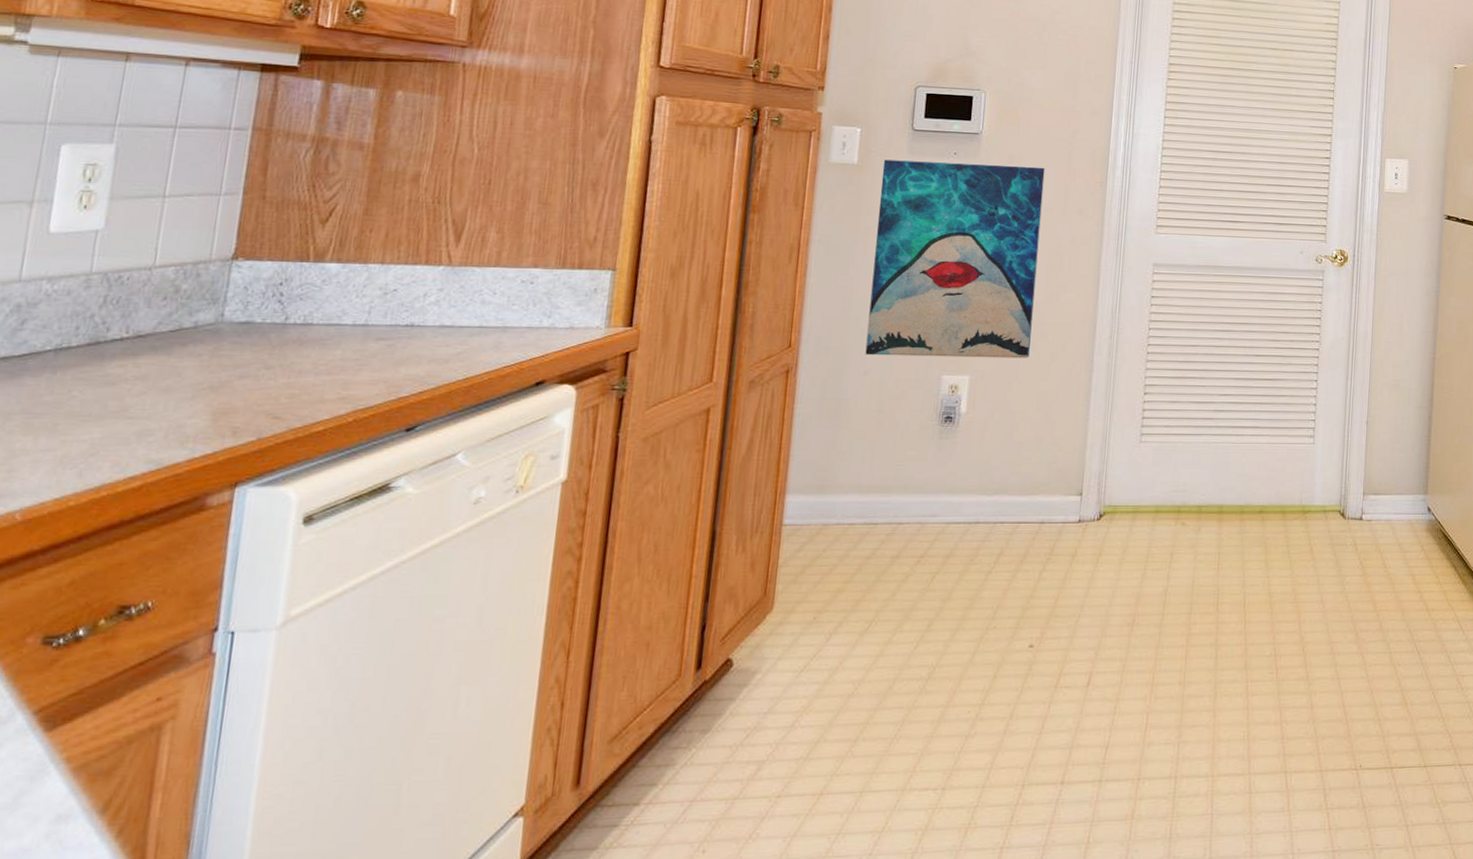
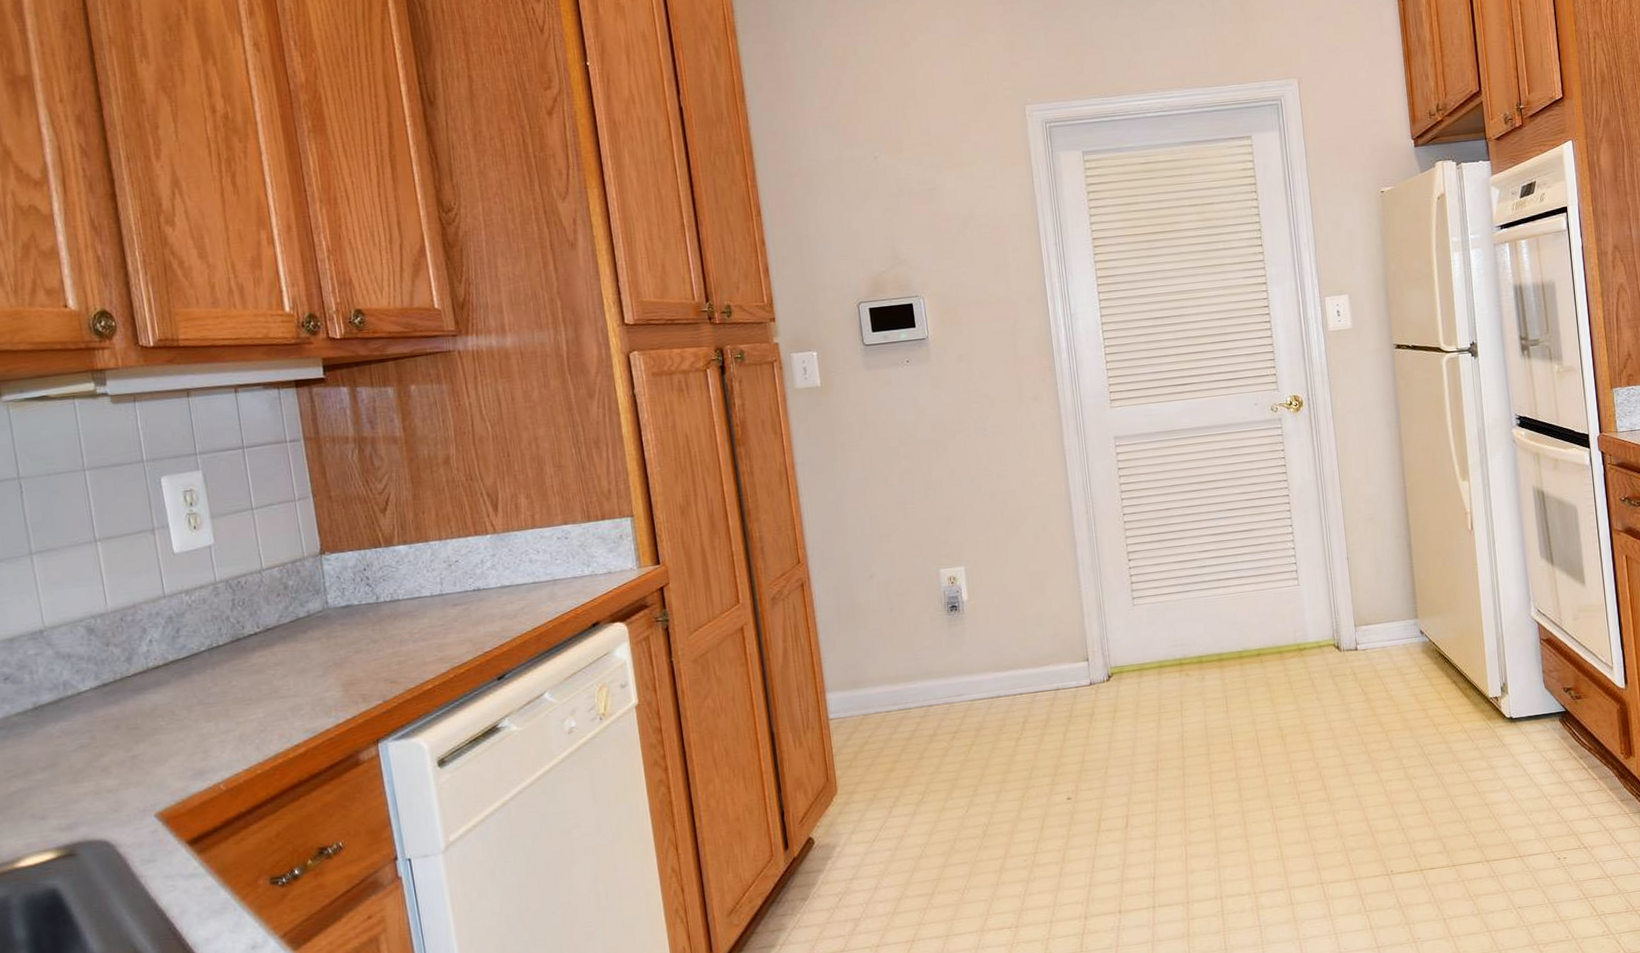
wall art: present [865,159,1045,359] -> none [844,361,1015,561]

